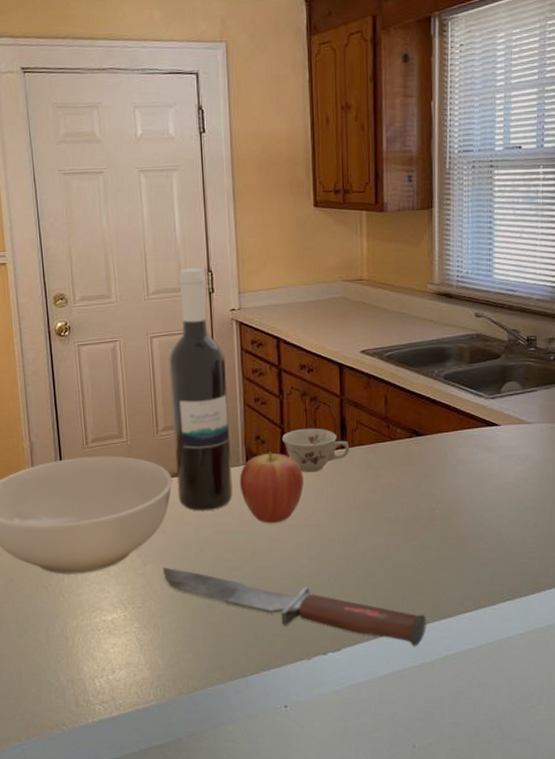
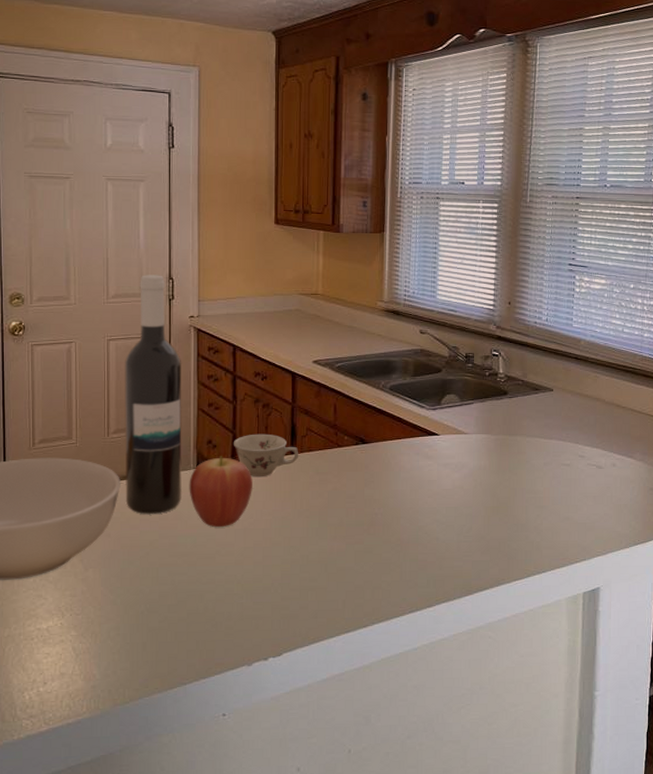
knife: present [162,567,427,647] -> none [105,572,367,650]

